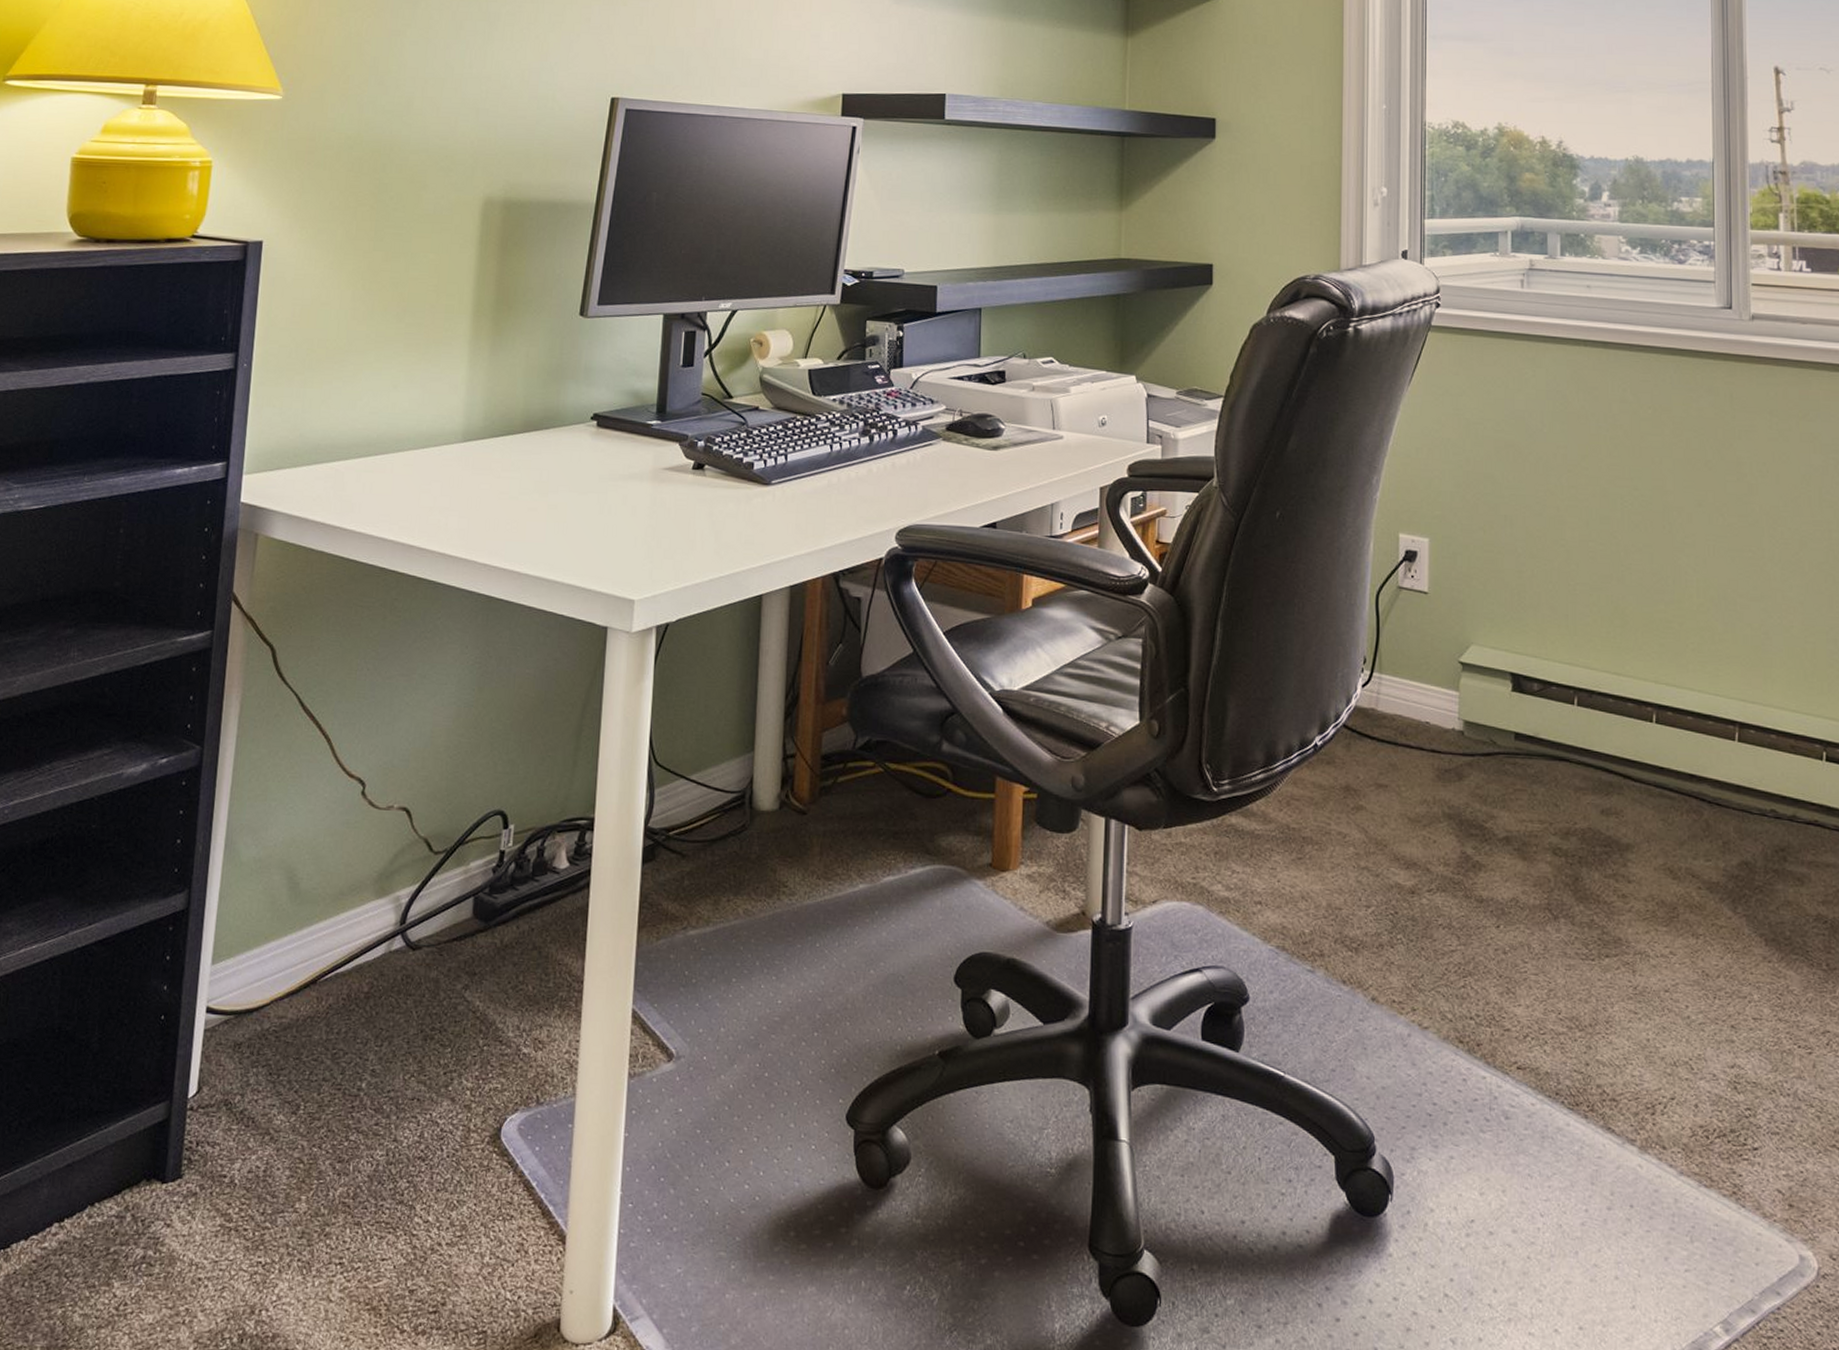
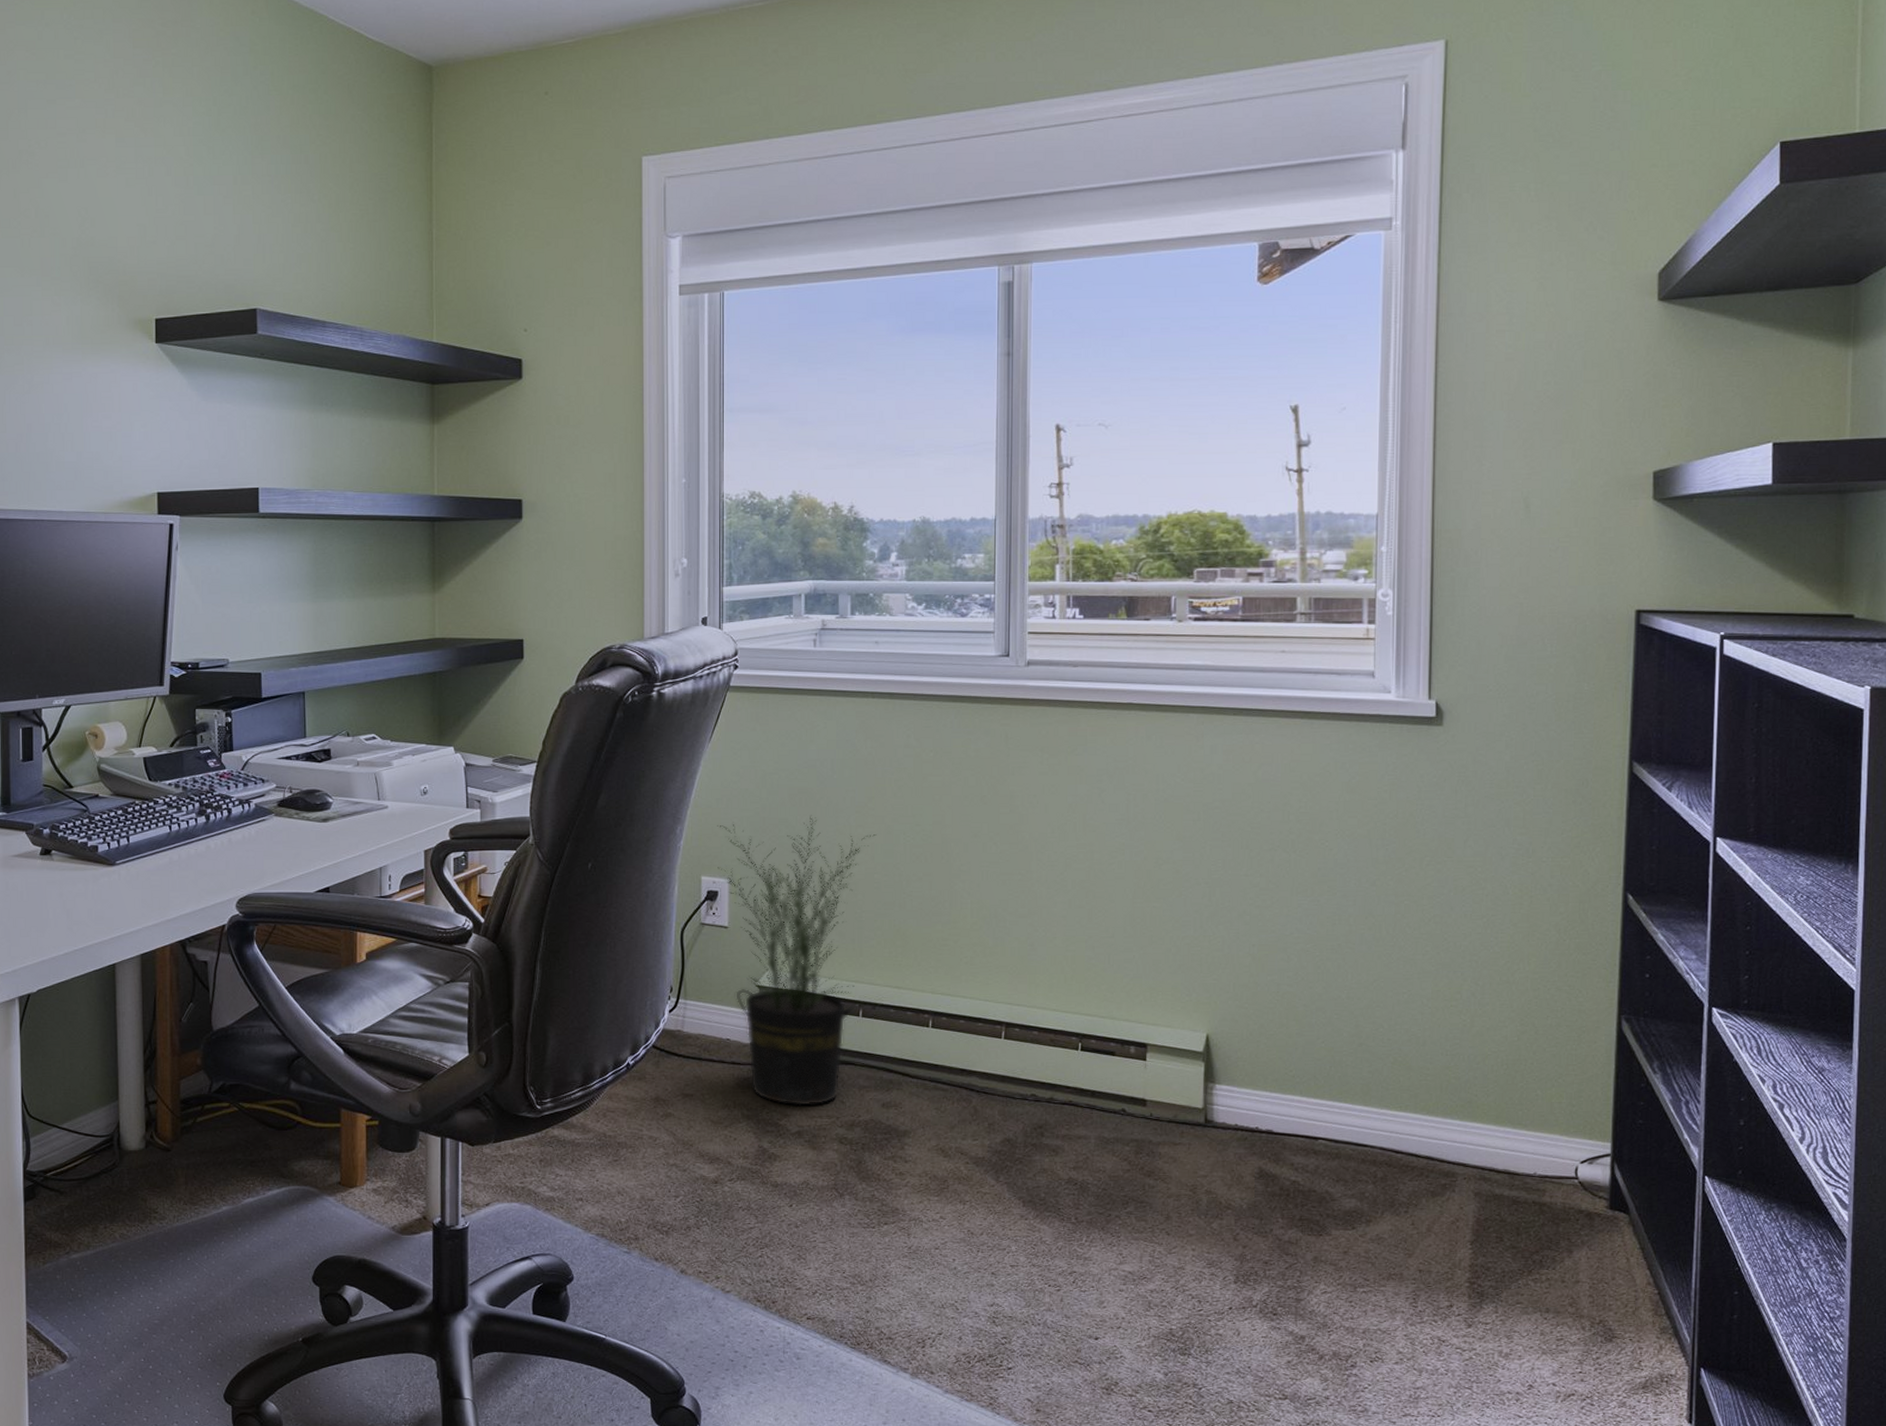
potted plant: none [1417,471,1591,807] -> present [717,815,877,1106]

